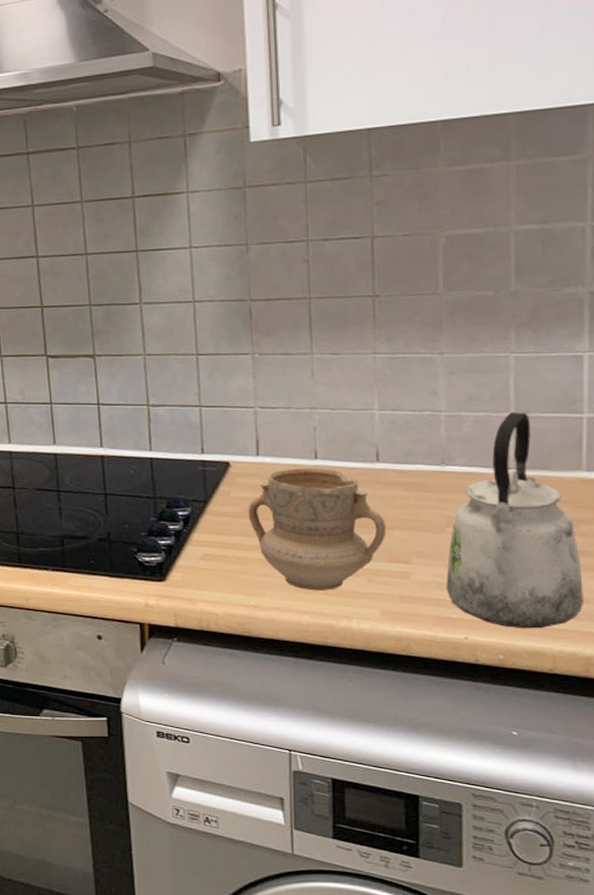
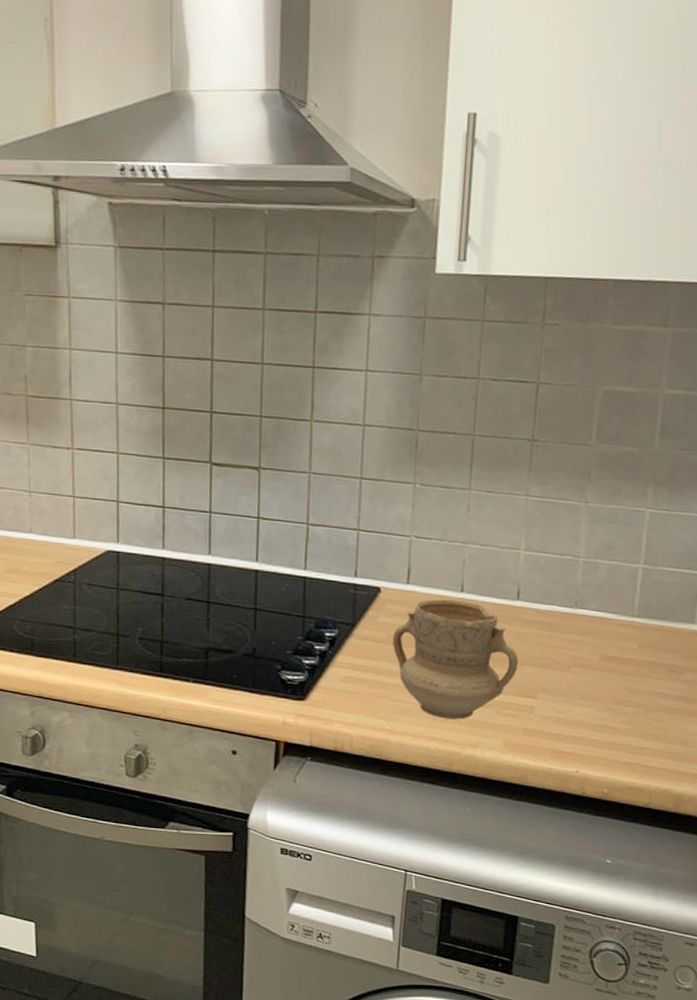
kettle: present [446,412,584,629] -> none [565,564,684,767]

